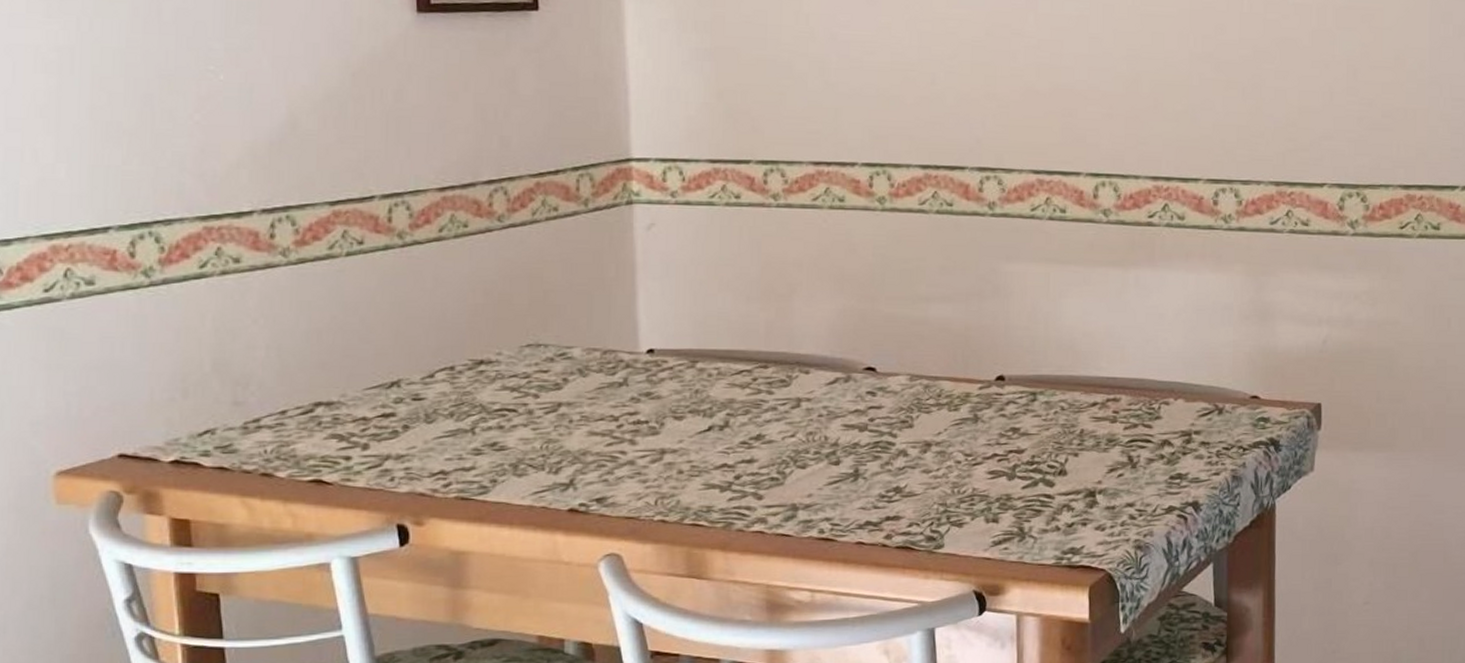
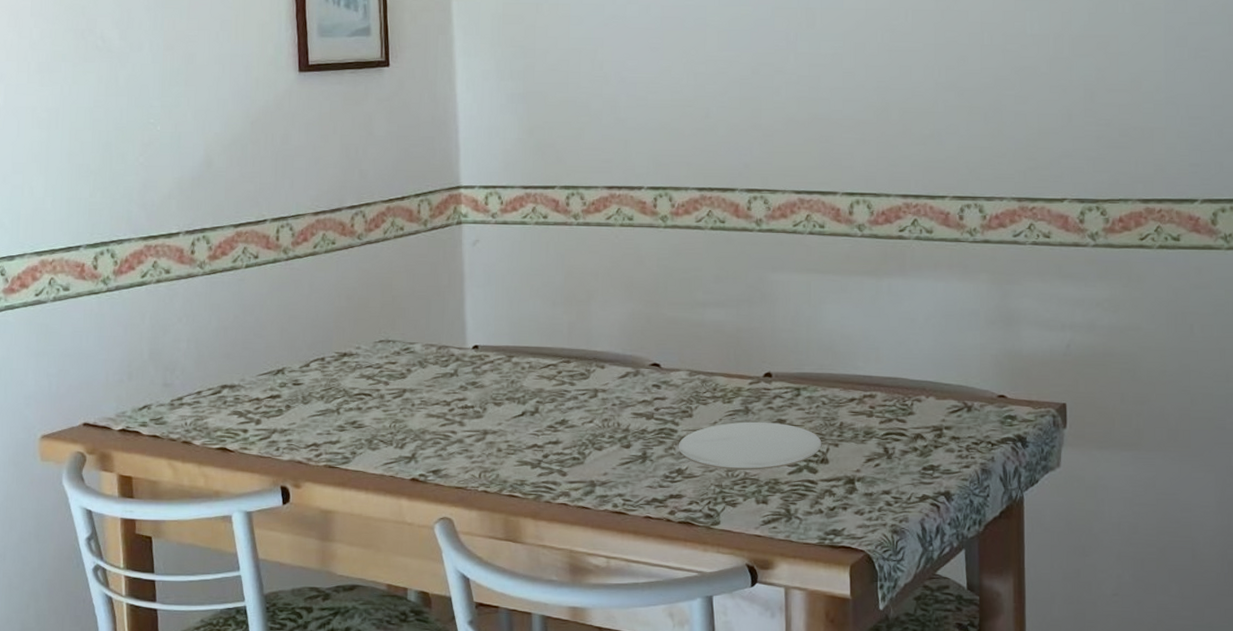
plate: none [896,431,1060,486] -> present [678,422,822,470]

